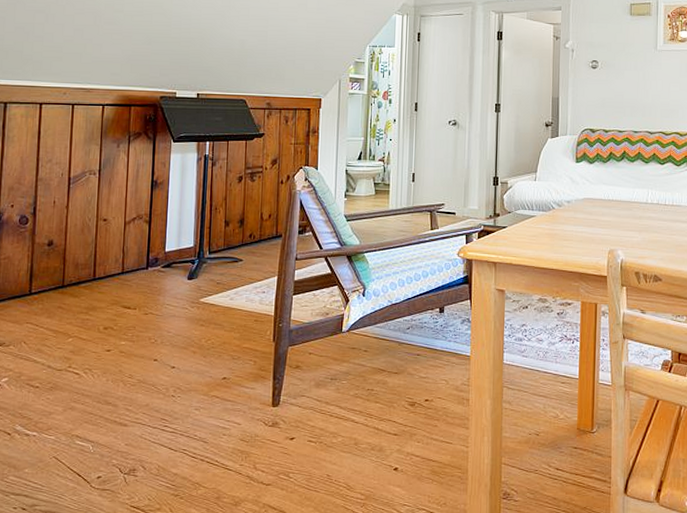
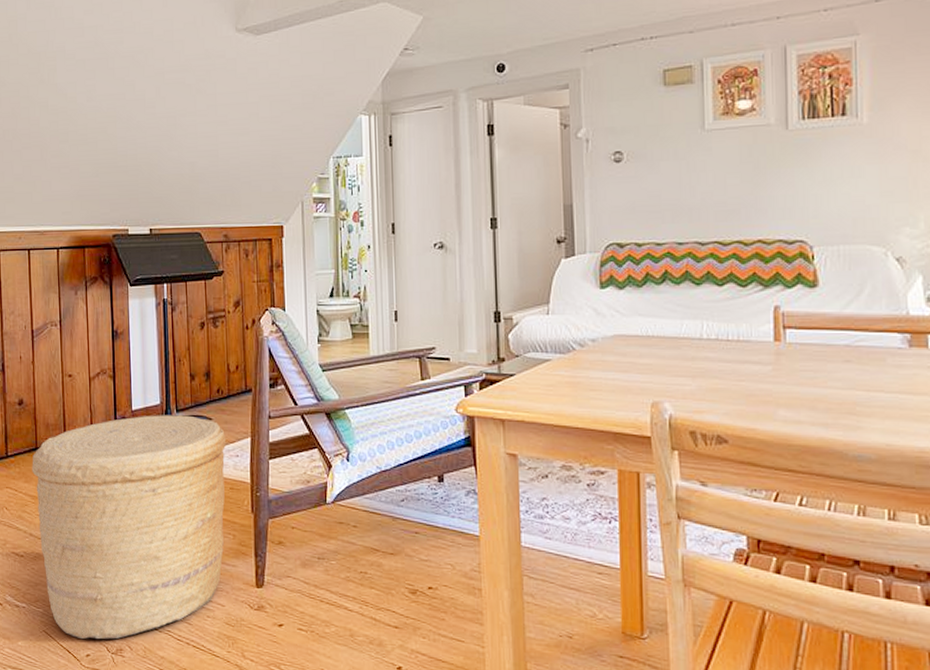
basket: none [56,256,255,463] -> present [32,415,227,640]

